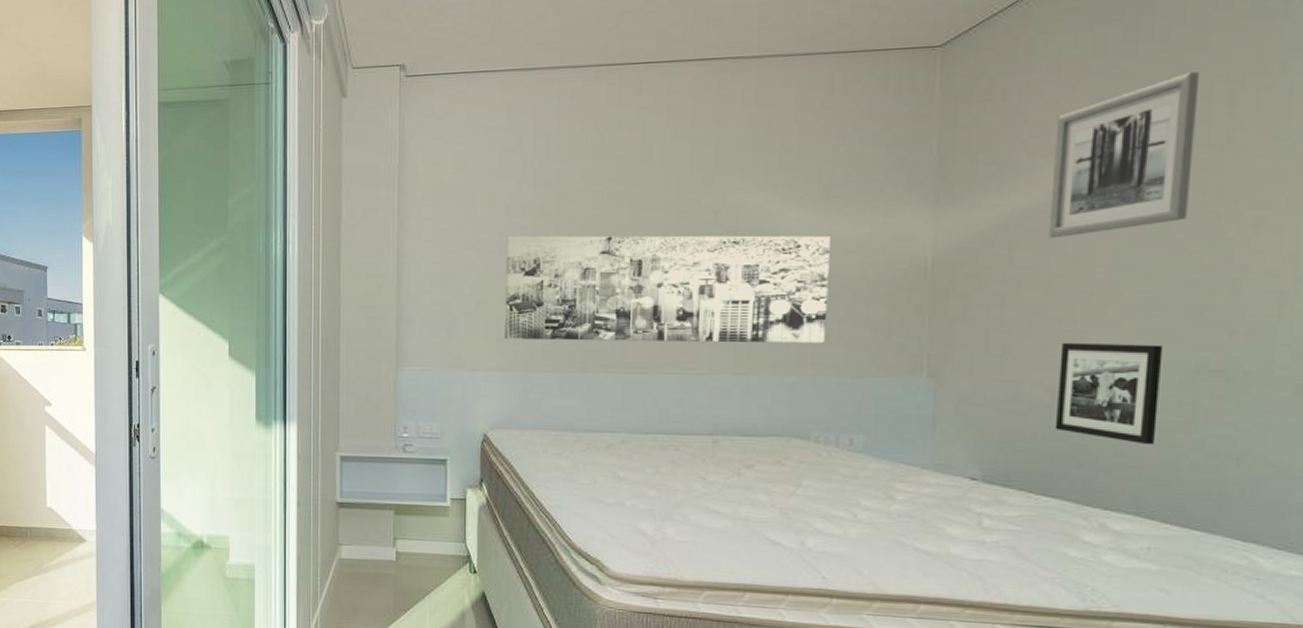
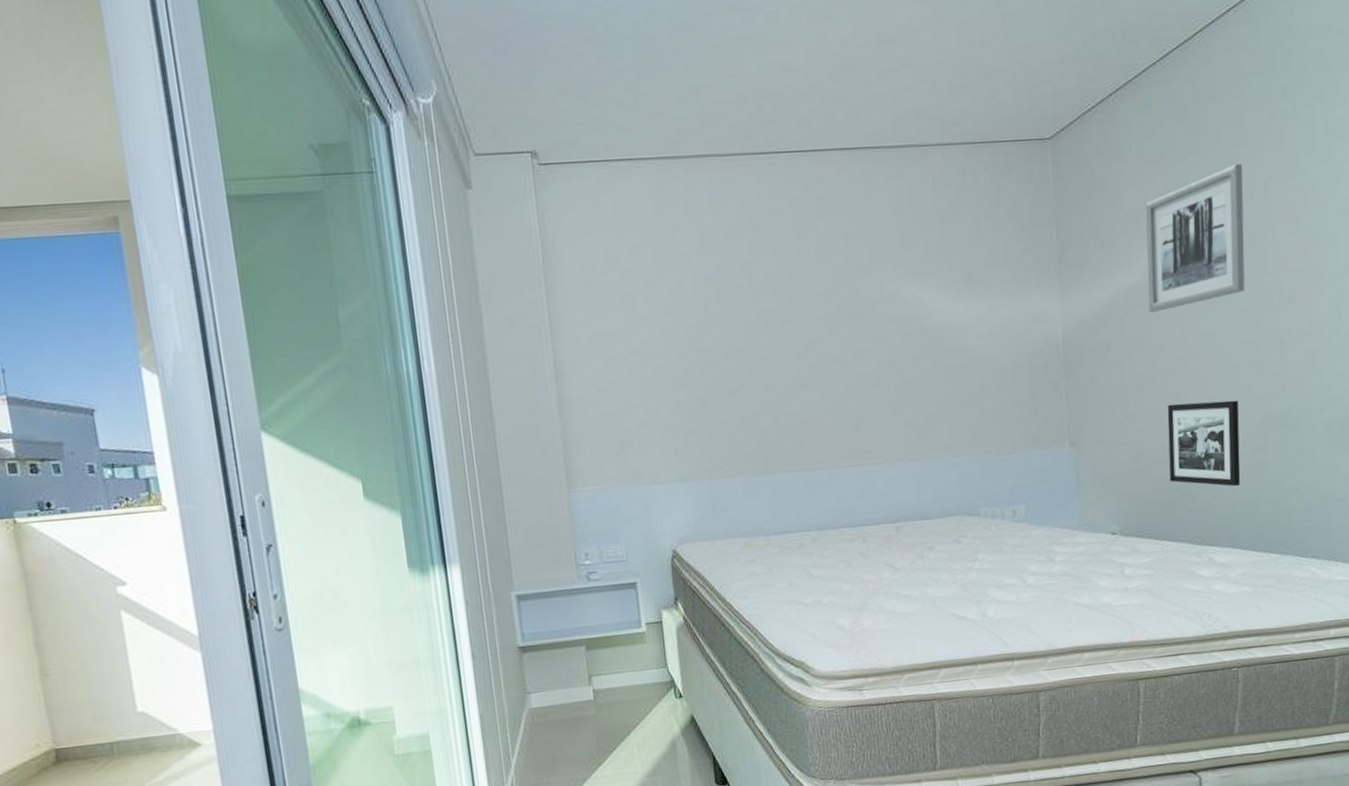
wall art: present [505,235,830,344] -> none [672,320,983,447]

